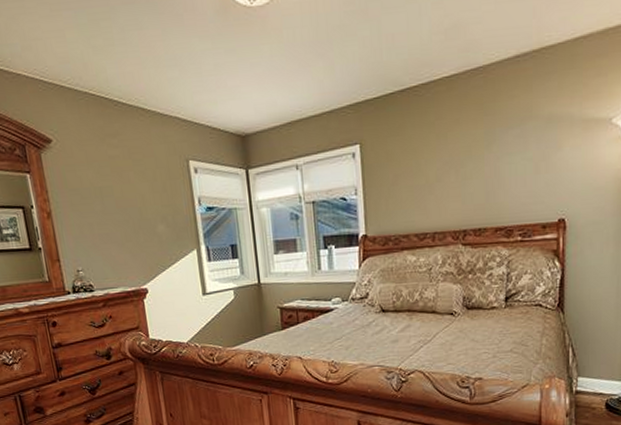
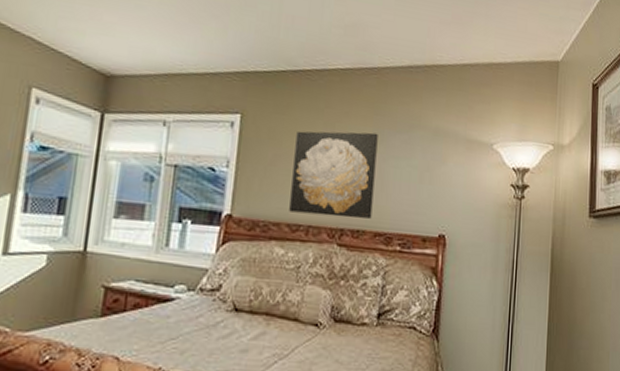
wall art: none [412,134,491,223] -> present [289,131,378,219]

